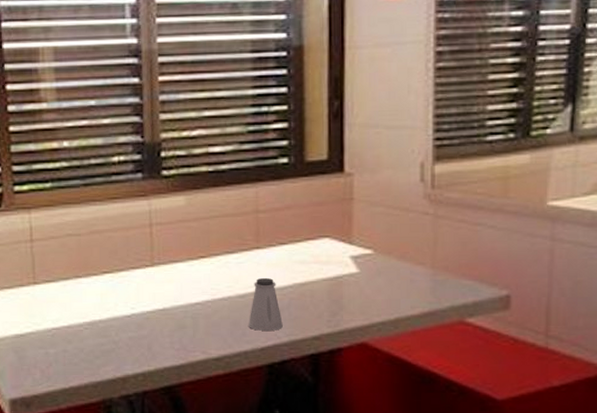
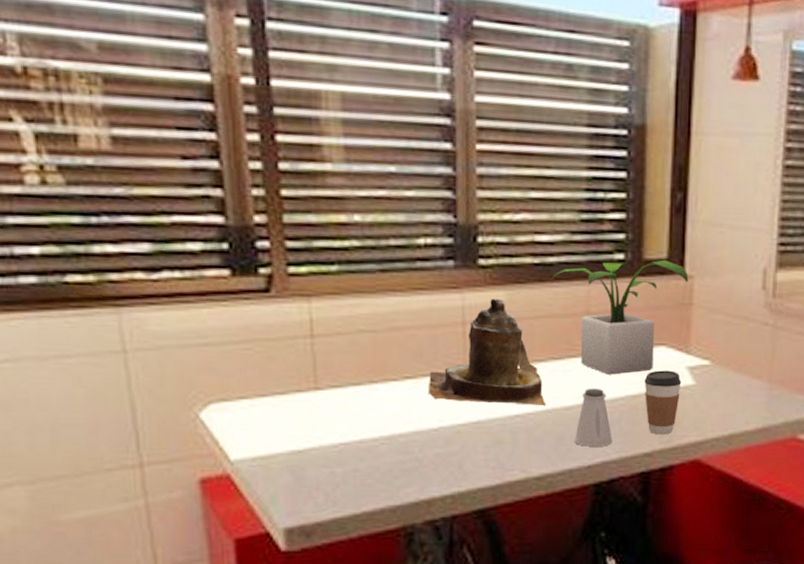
teapot: none [122,202,222,294] -> present [428,298,546,405]
potted plant: none [224,160,348,265] -> present [551,259,689,375]
coffee cup: none [310,260,346,320] -> present [644,370,682,435]

